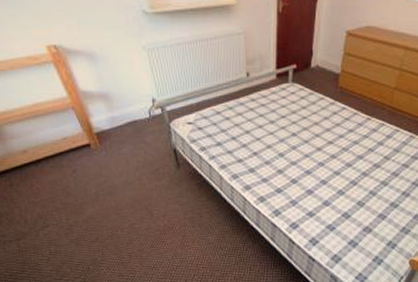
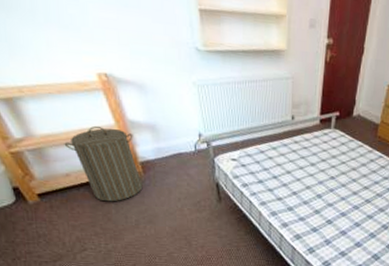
laundry hamper: none [19,99,100,176] -> present [64,125,143,202]

